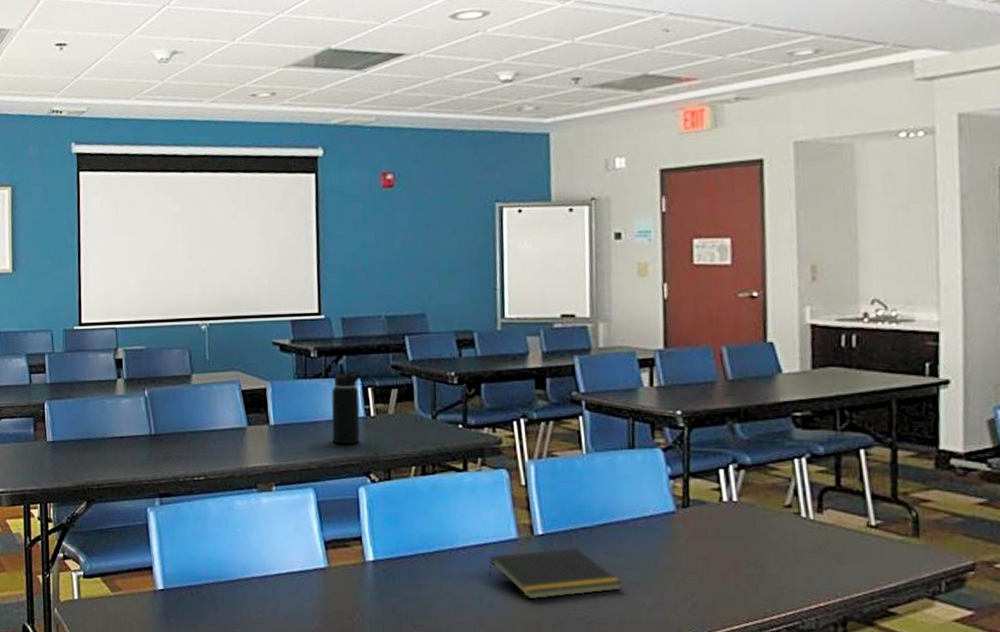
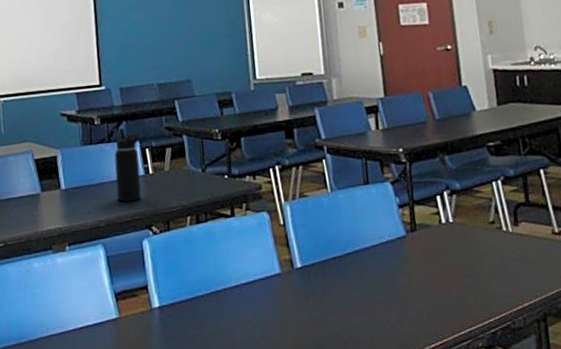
notepad: present [488,547,622,600] -> none [258,276,370,328]

